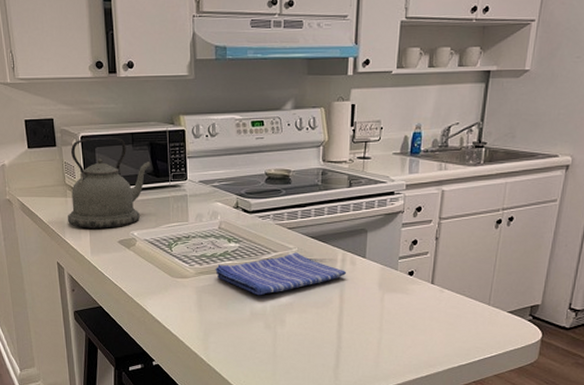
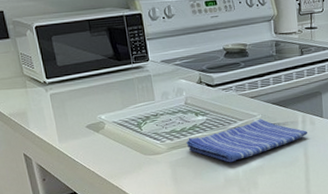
kettle: present [68,137,151,228] -> none [26,25,111,117]

